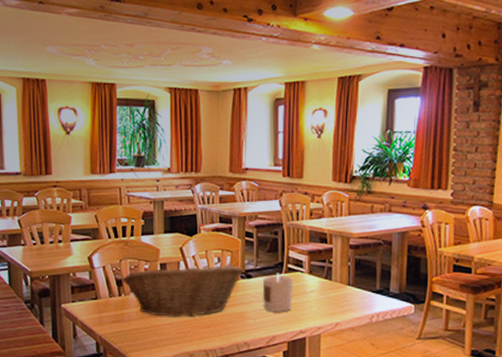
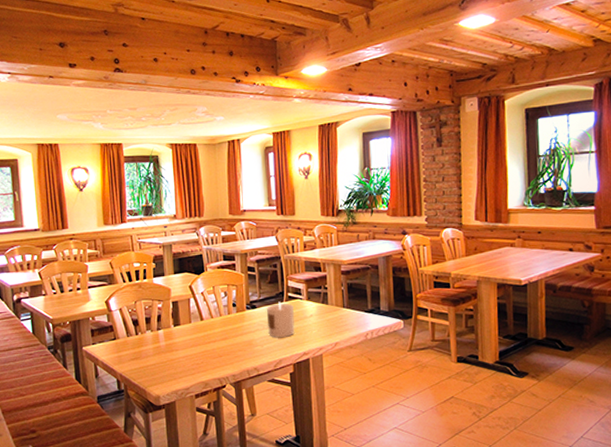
fruit basket: present [121,263,244,317] -> none [137,298,249,351]

